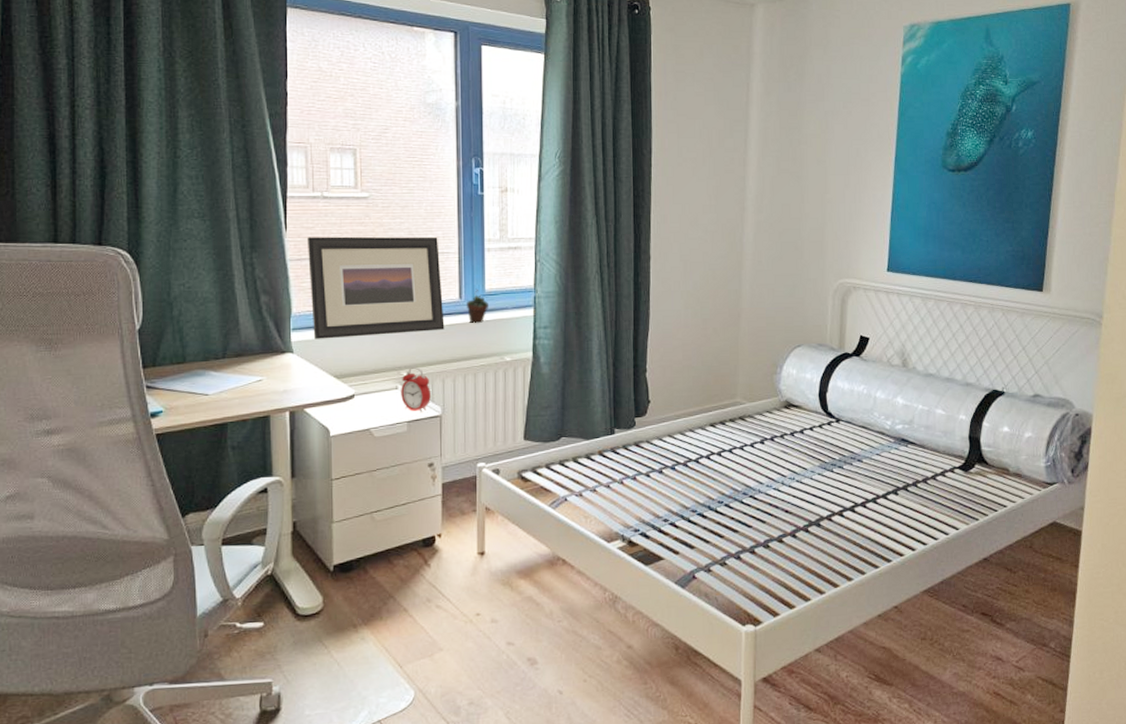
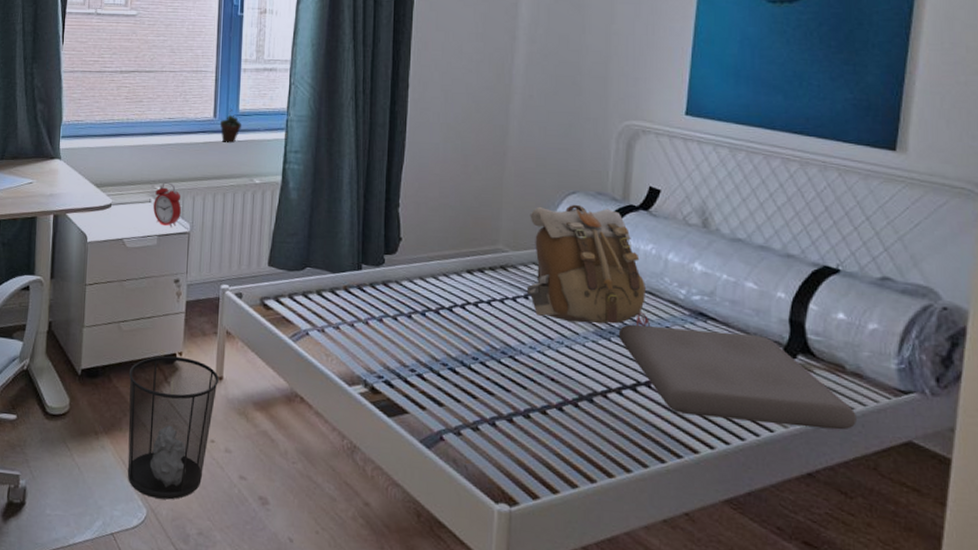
picture frame: present [307,236,445,339] -> none [79,51,199,149]
waste bin: none [386,538,481,679] -> present [127,356,220,500]
backpack: none [762,356,865,460] -> present [526,204,651,328]
cushion: none [839,452,1018,525] -> present [618,325,857,430]

